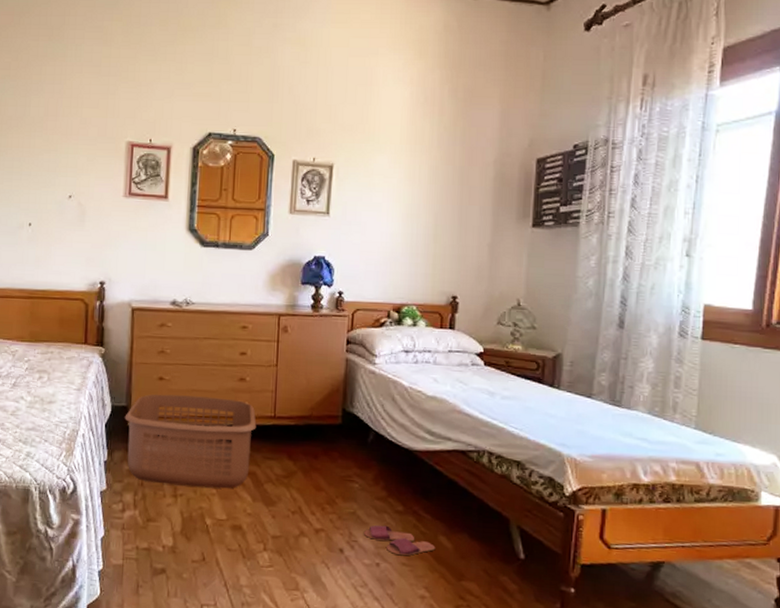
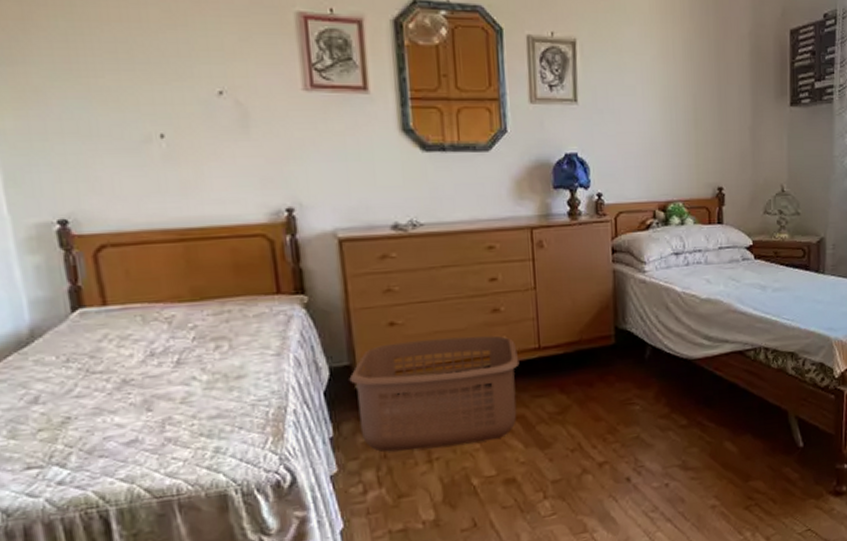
slippers: present [364,525,436,556] -> none [650,443,722,471]

